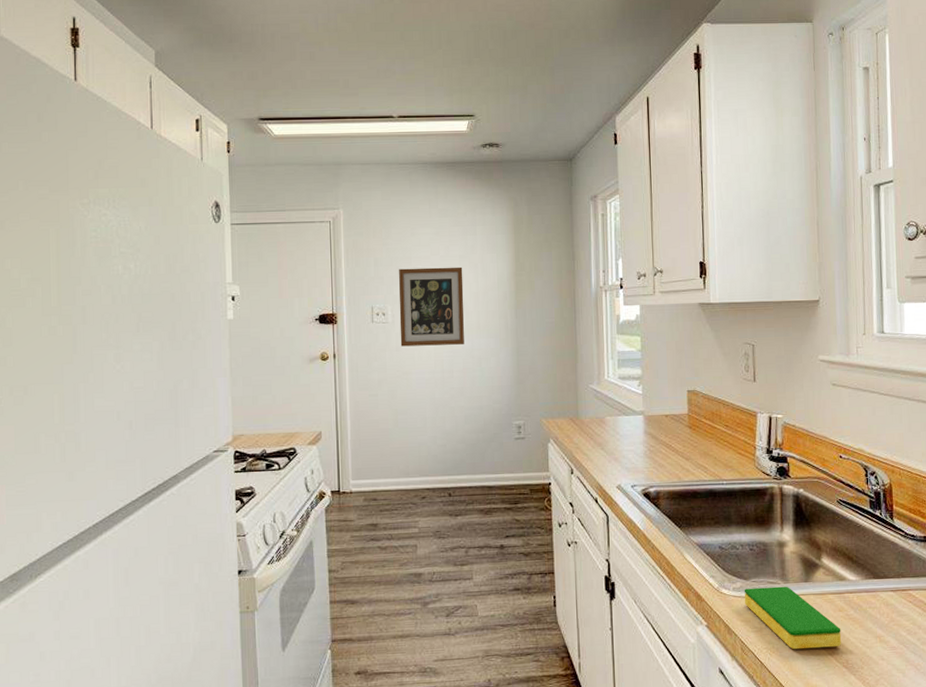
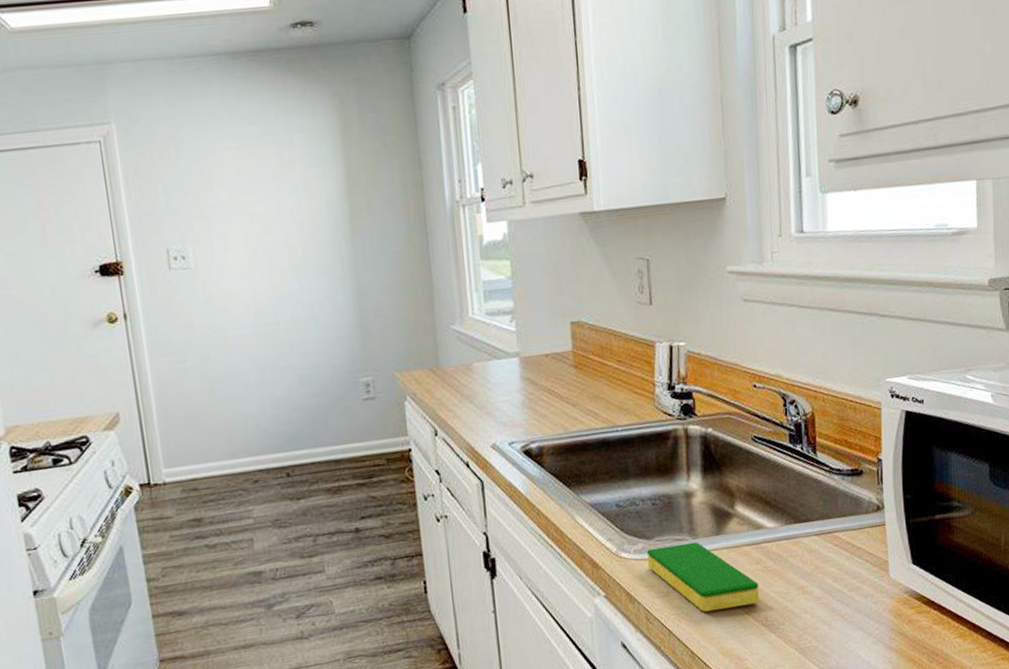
wall art: present [398,267,465,347] -> none [197,188,290,298]

